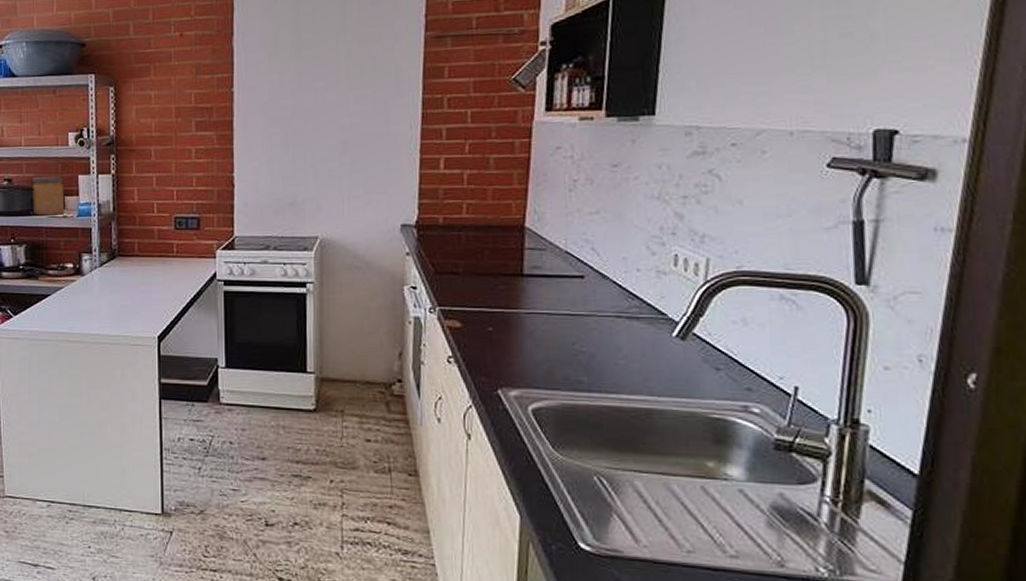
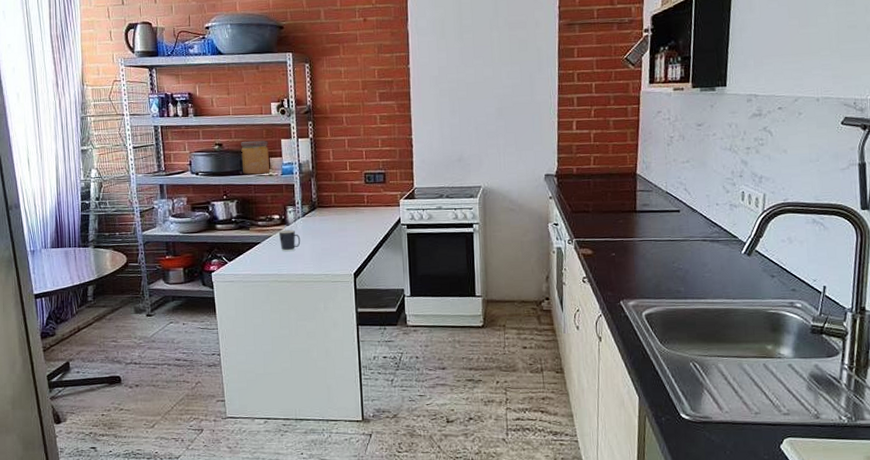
mug: none [71,281,97,307] -> present [278,229,301,252]

